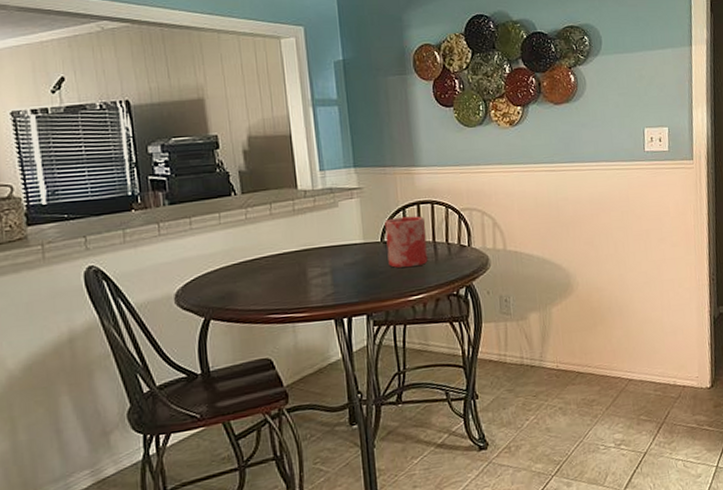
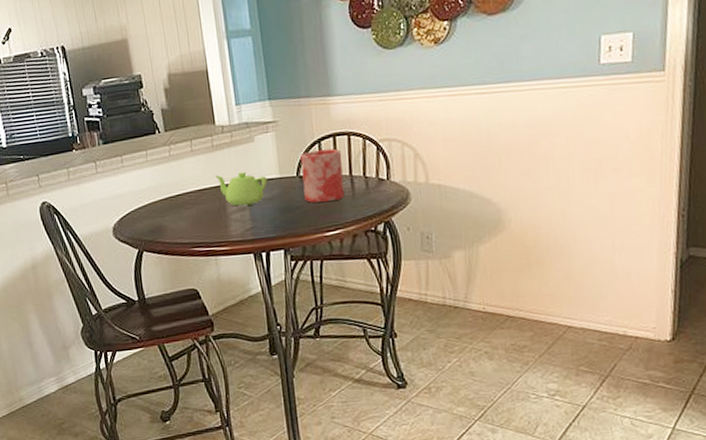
teapot: none [295,236,351,272] -> present [215,171,268,207]

